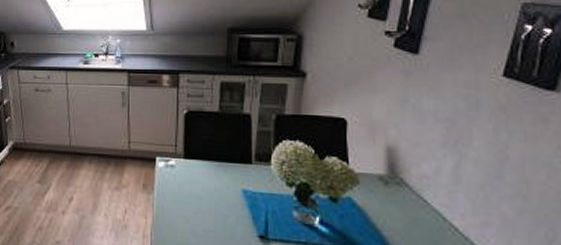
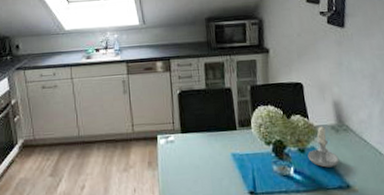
candle: none [341,174,384,225] -> present [307,126,340,168]

